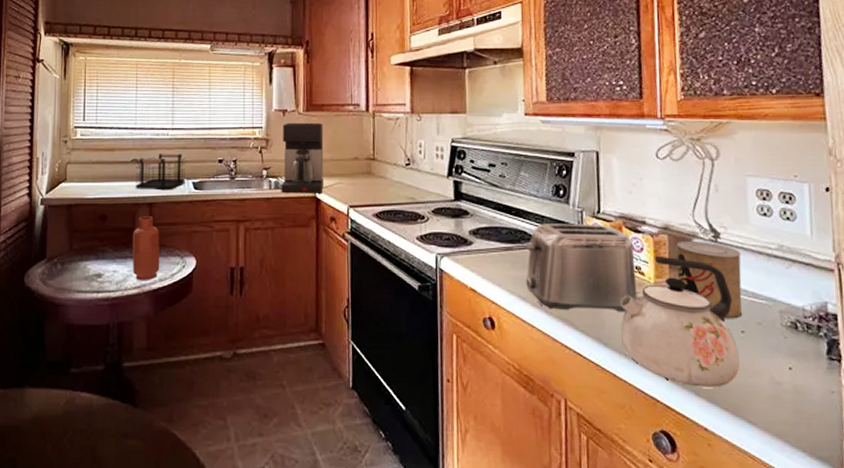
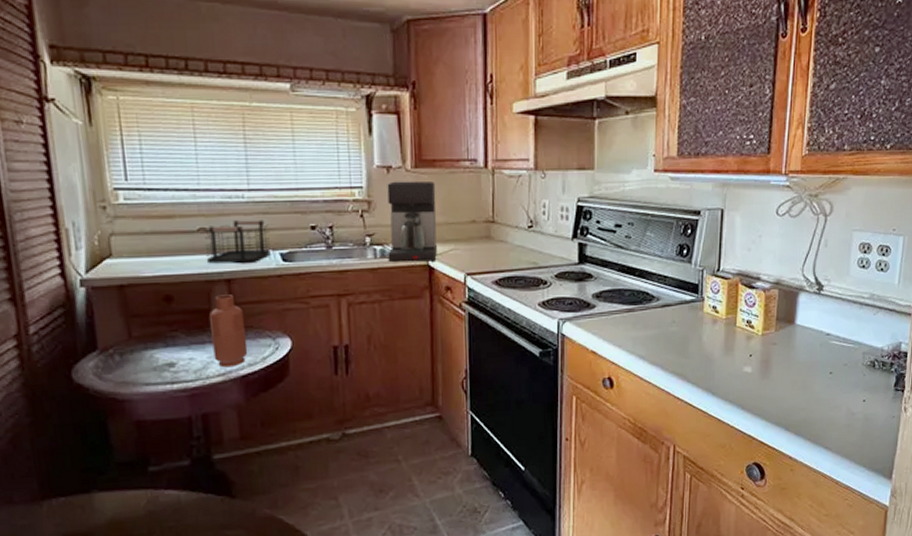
toaster: present [525,223,641,313] -> none [645,282,749,366]
kettle: present [619,256,740,388] -> none [727,309,826,424]
tin can: present [676,240,743,319] -> none [783,293,839,363]

